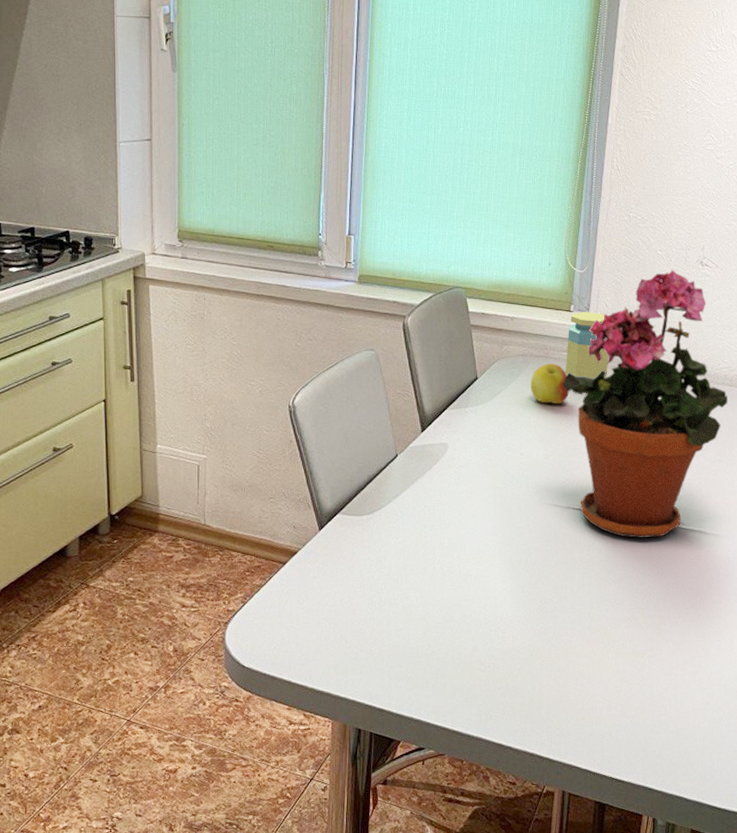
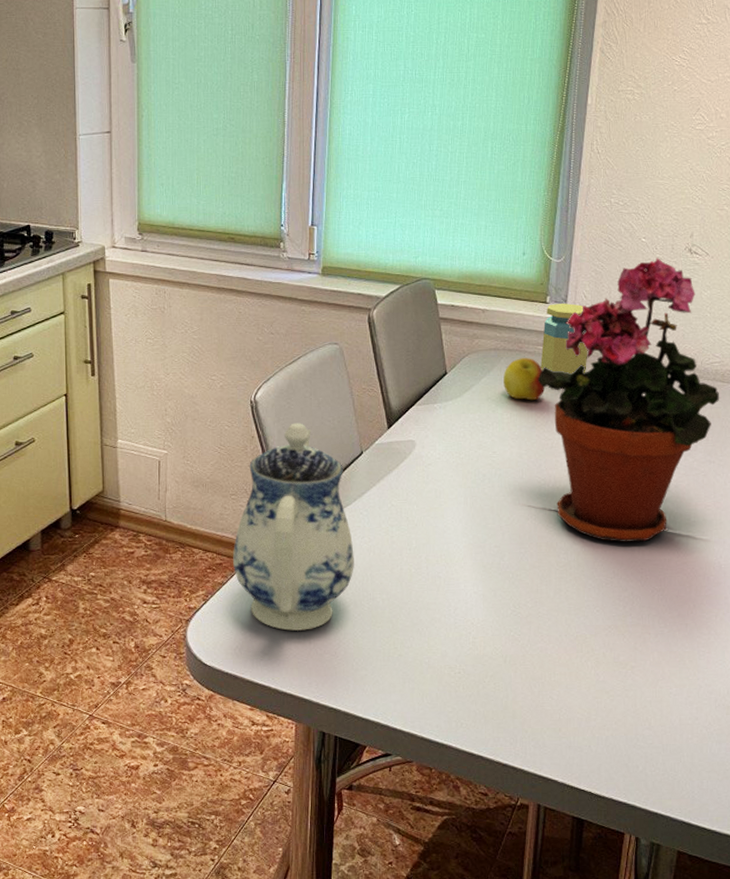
teapot: none [270,427,389,631] -> present [232,423,354,631]

